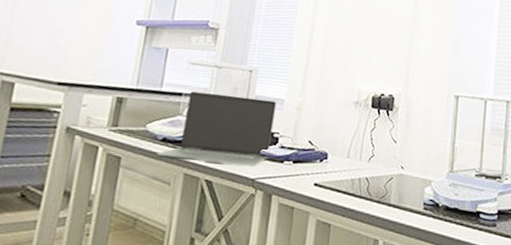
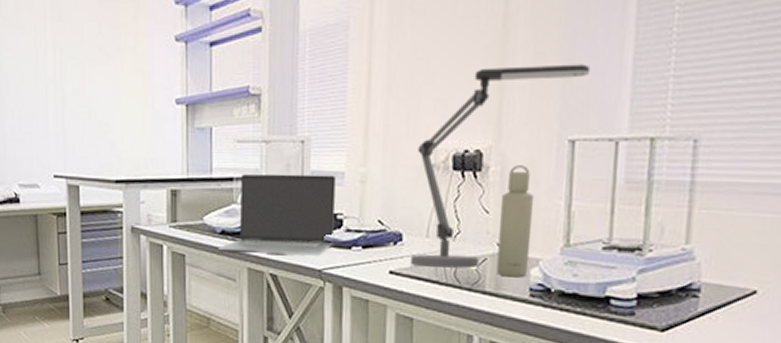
desk lamp: none [333,37,470,185] -> present [411,64,591,269]
bottle: none [399,109,430,194] -> present [496,165,535,278]

